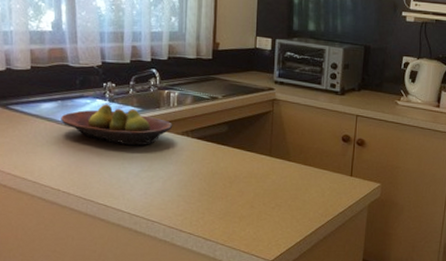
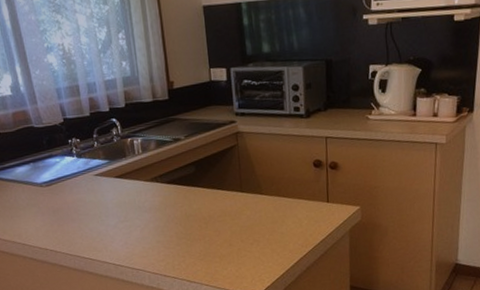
fruit bowl: present [61,104,173,146] -> none [35,160,141,199]

